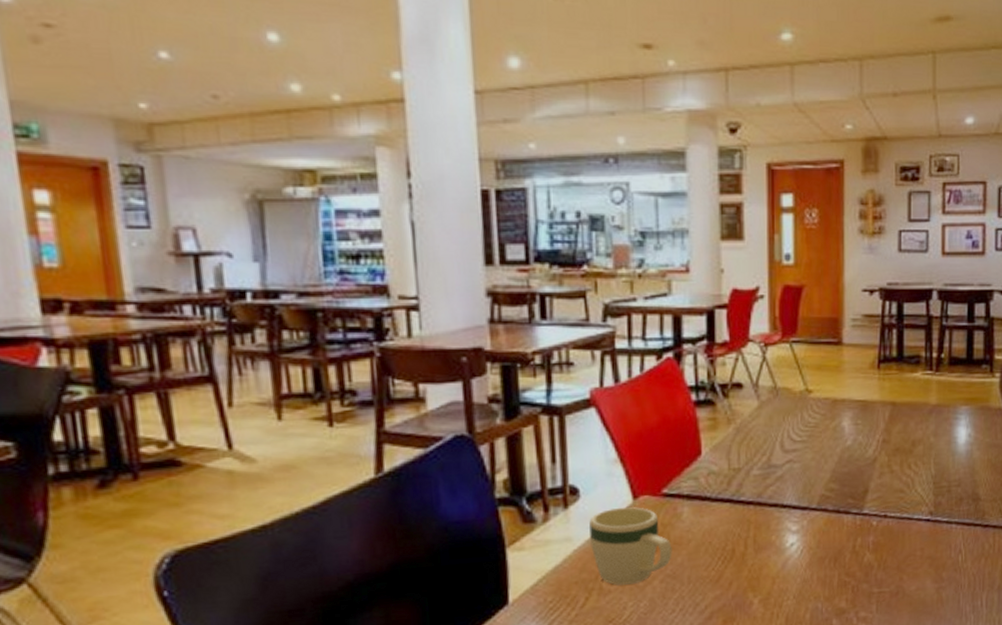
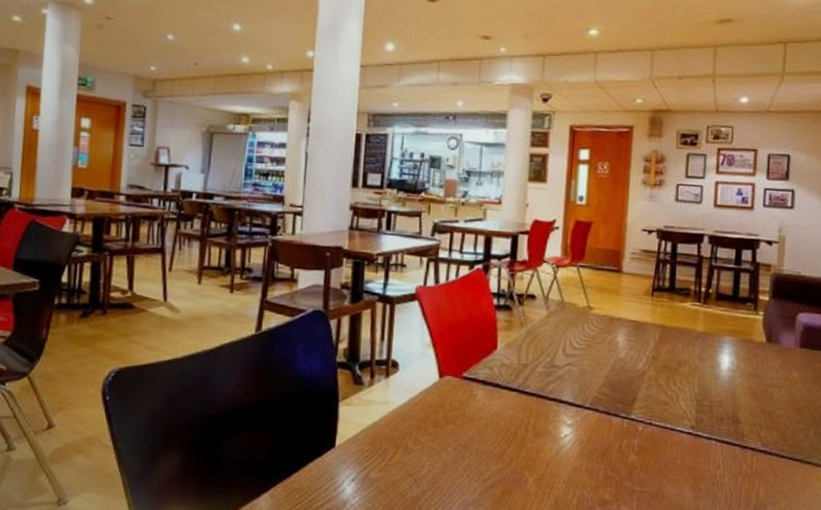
mug: present [589,507,672,585] -> none [402,382,466,447]

